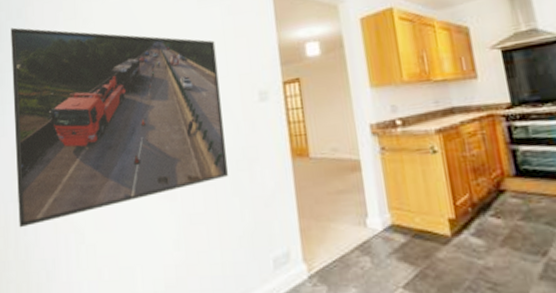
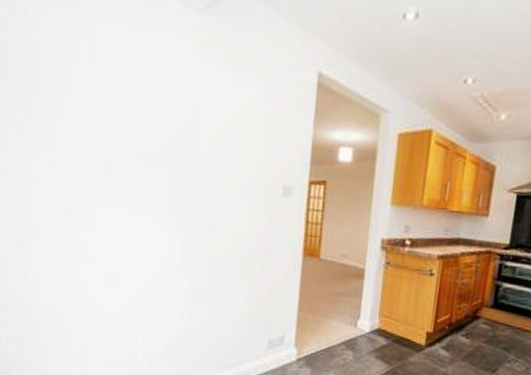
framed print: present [11,27,229,228] -> none [15,53,248,273]

